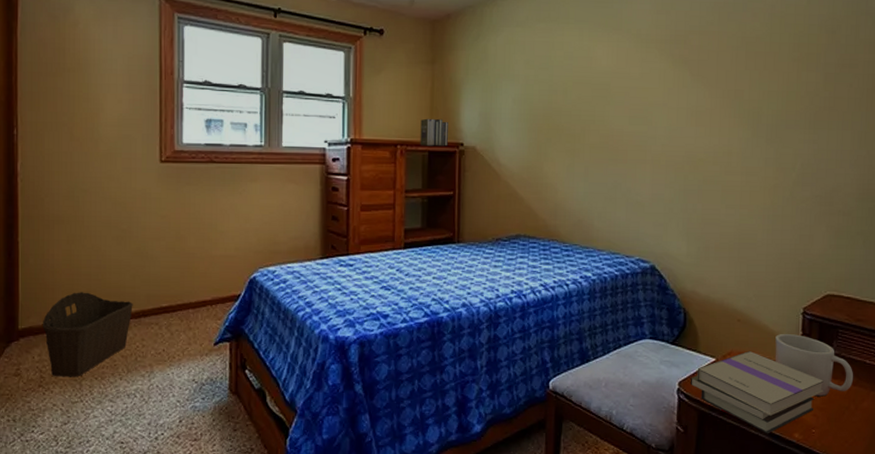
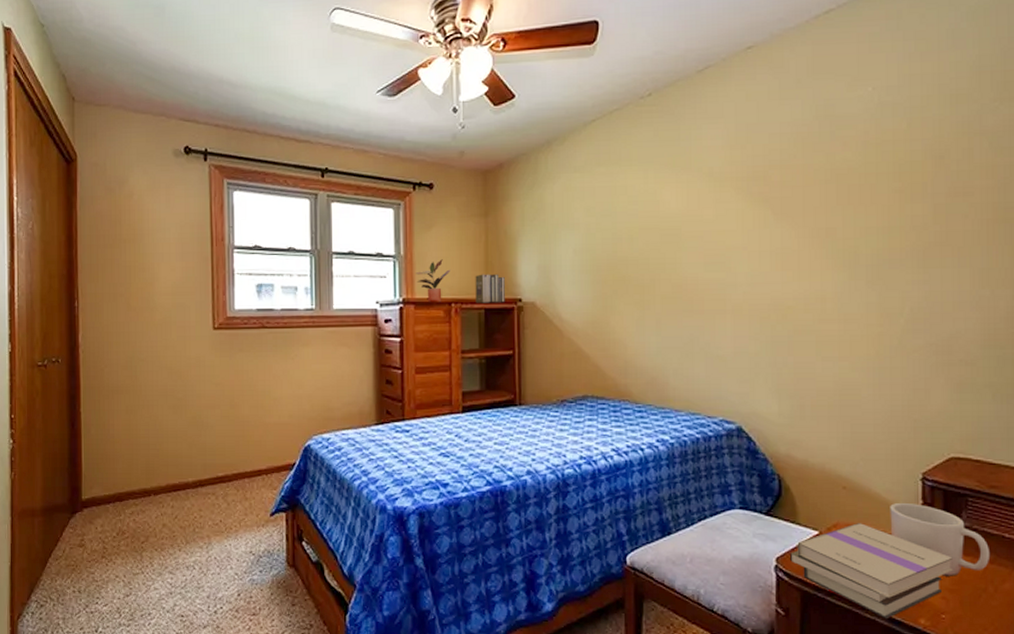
wicker basket: present [42,292,133,377] -> none [104,462,190,549]
potted plant: none [363,103,398,144] -> present [415,259,451,303]

